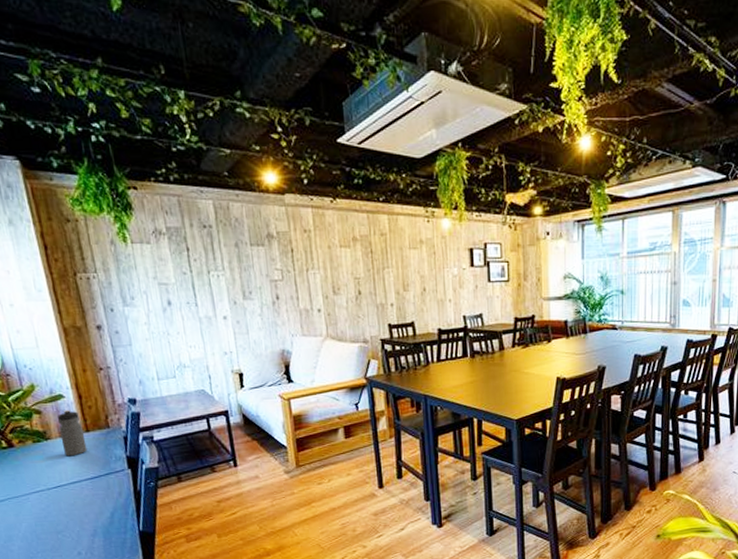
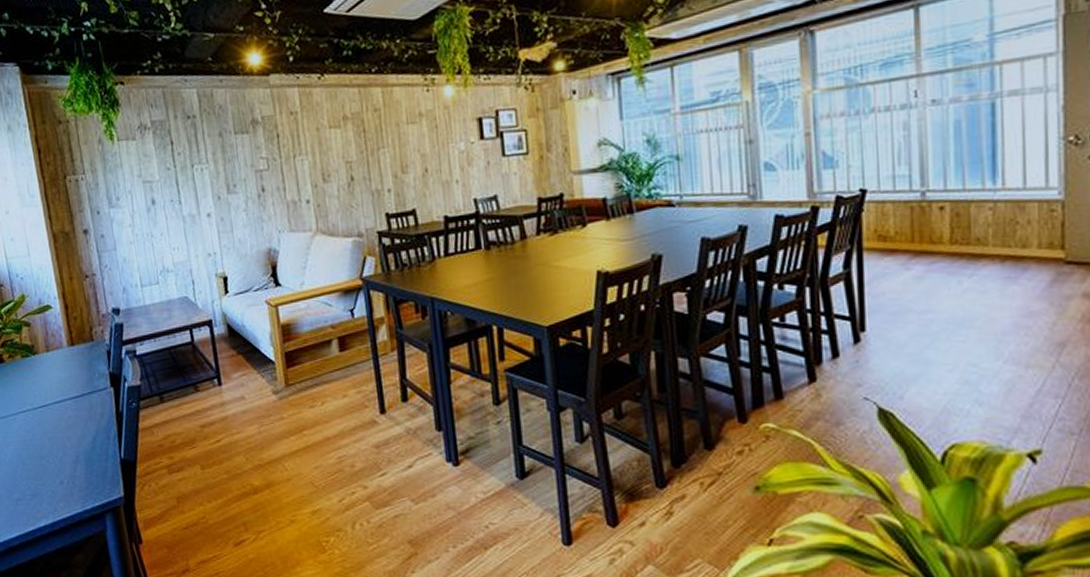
water bottle: present [57,409,88,457] -> none [45,321,72,373]

